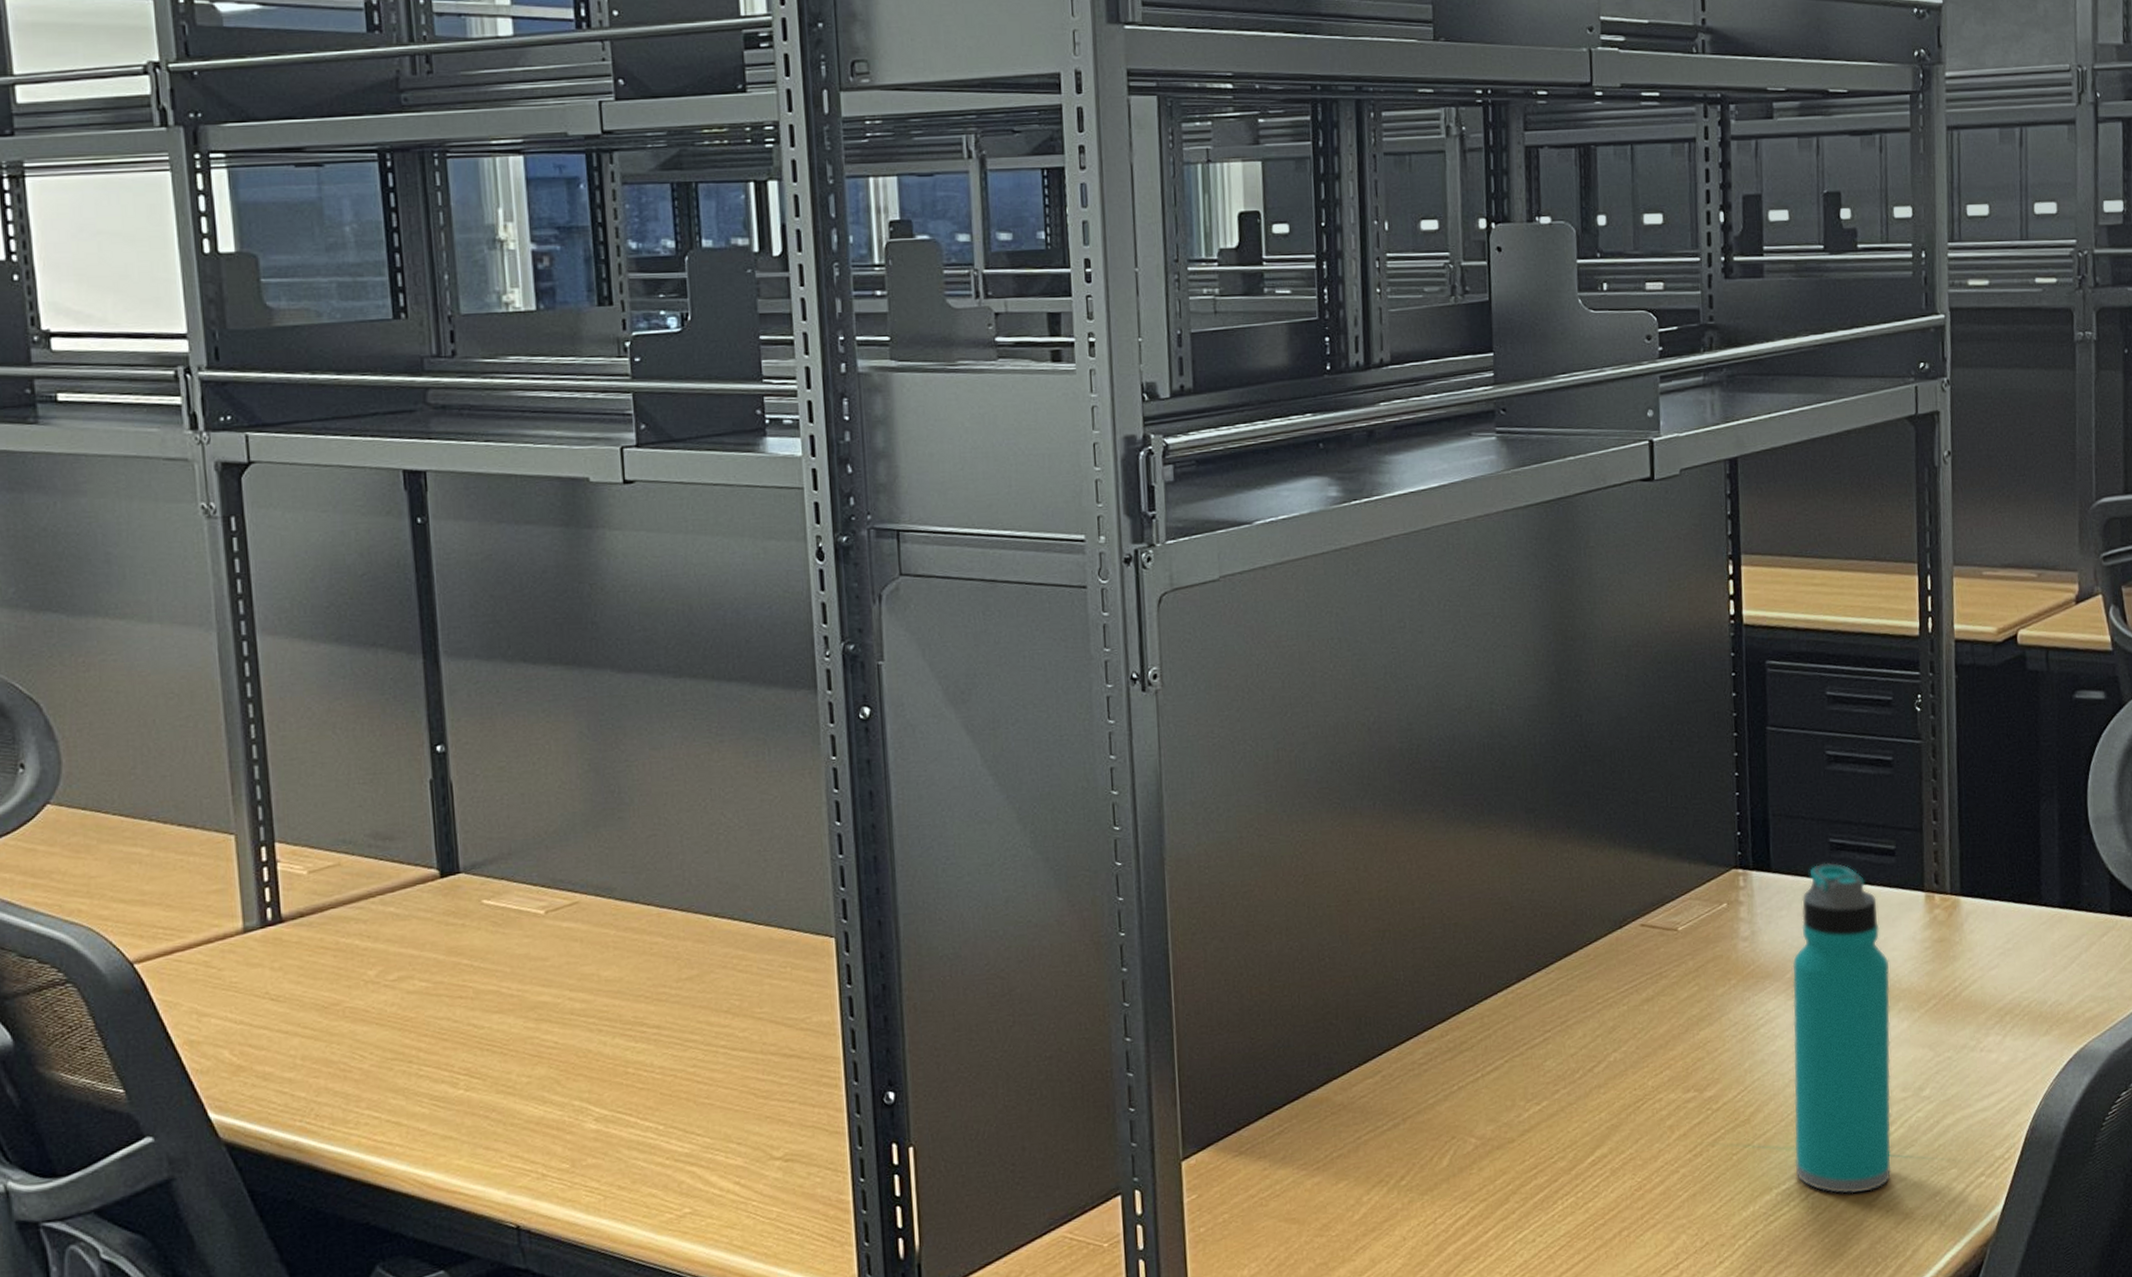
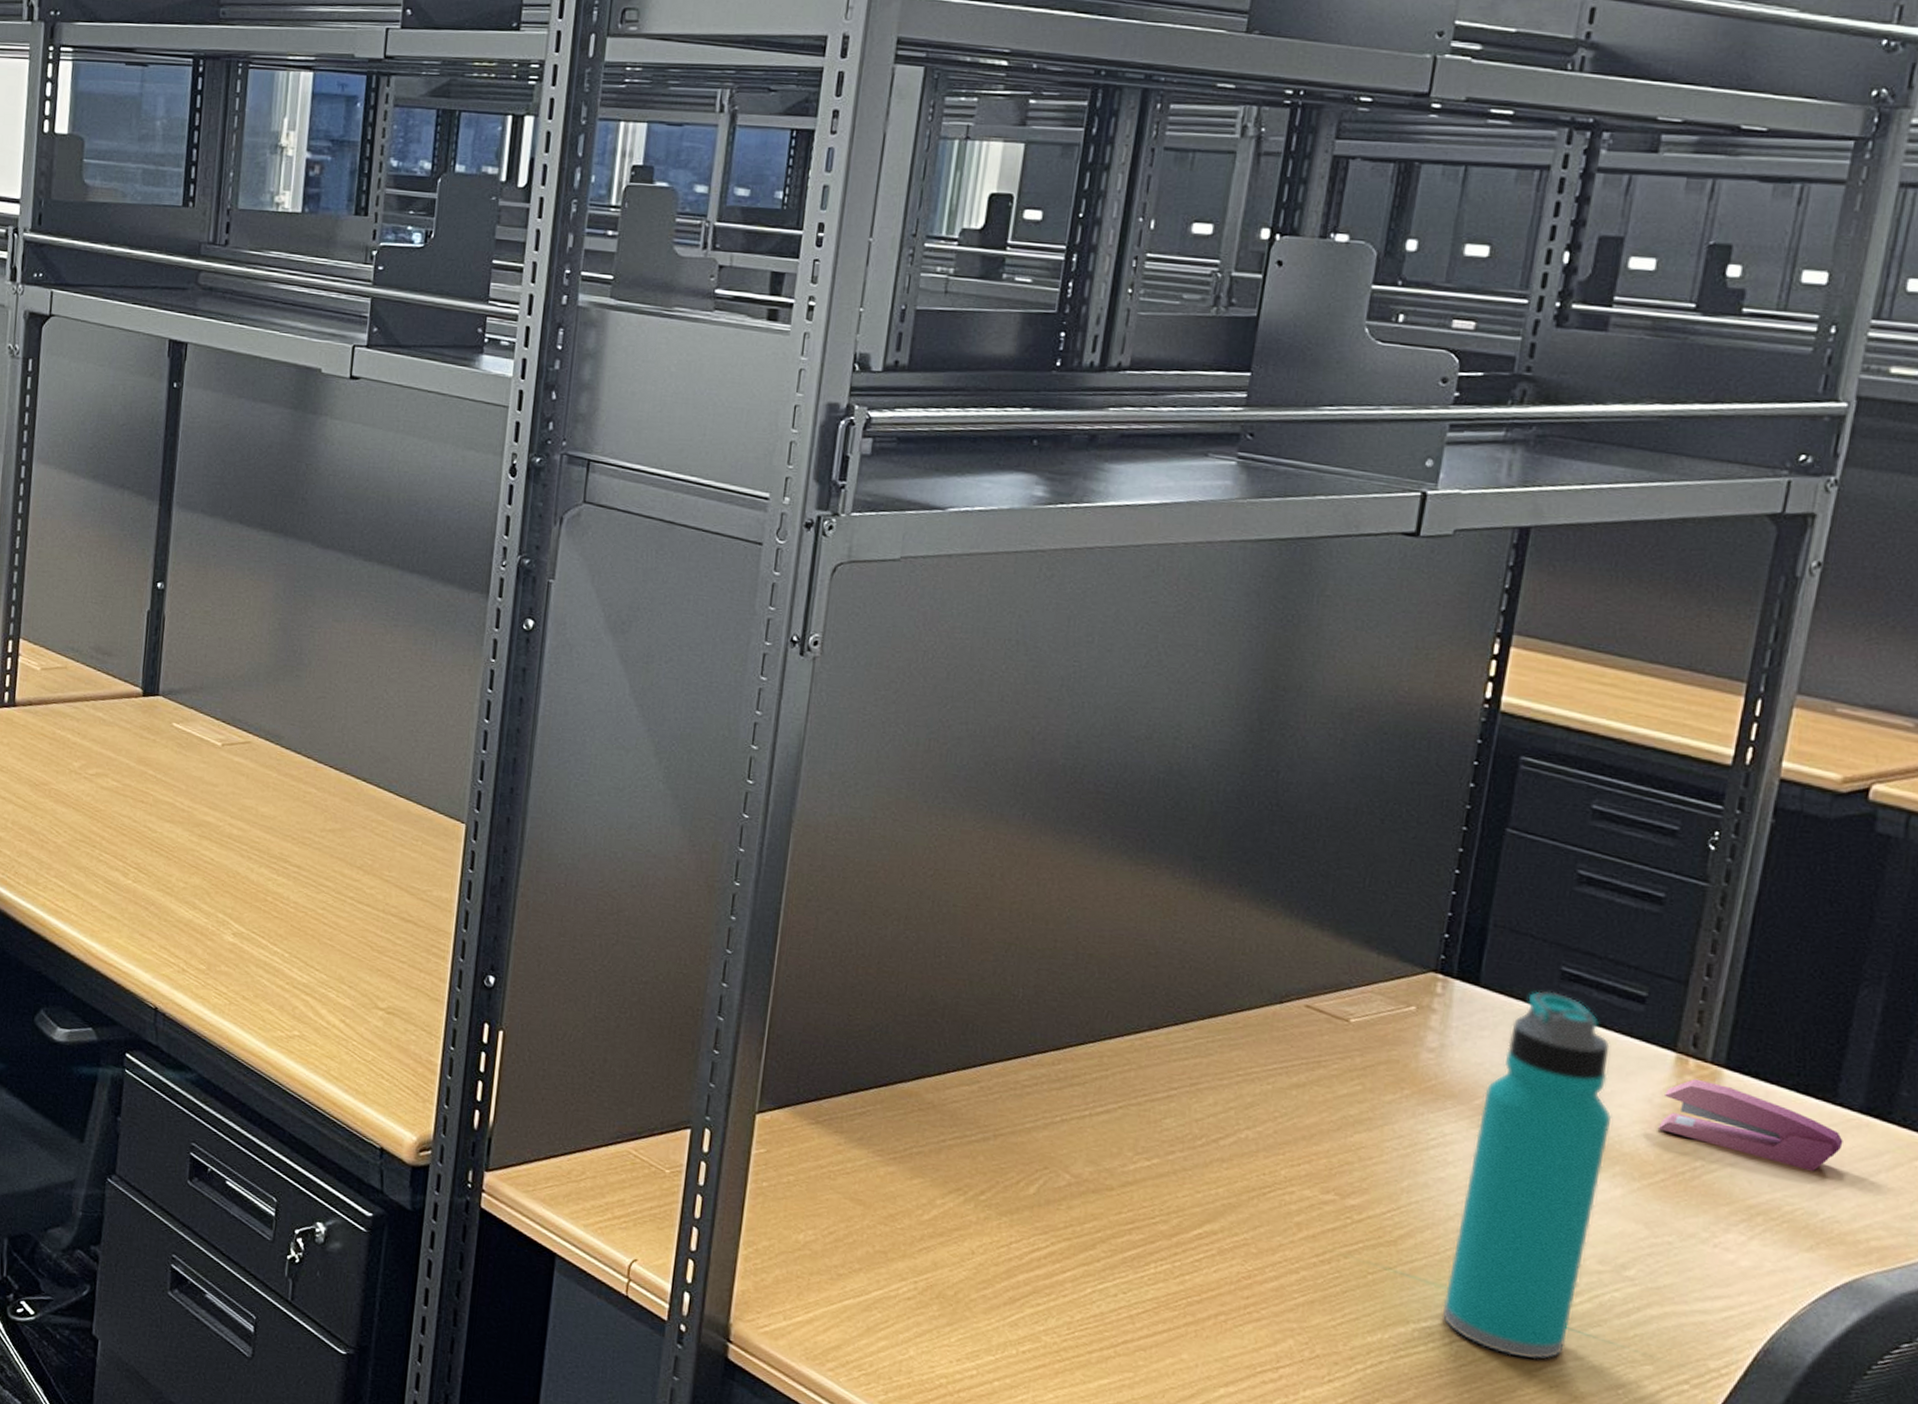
stapler: none [1923,910,2053,967] -> present [1657,1078,1843,1172]

